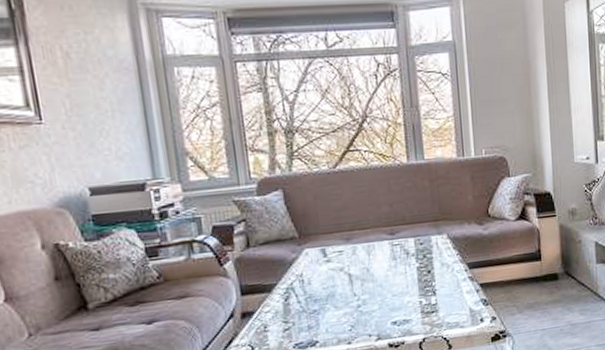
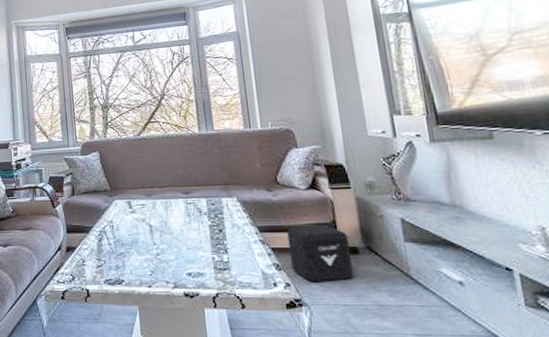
air purifier: none [495,254,553,313] -> present [287,224,354,282]

